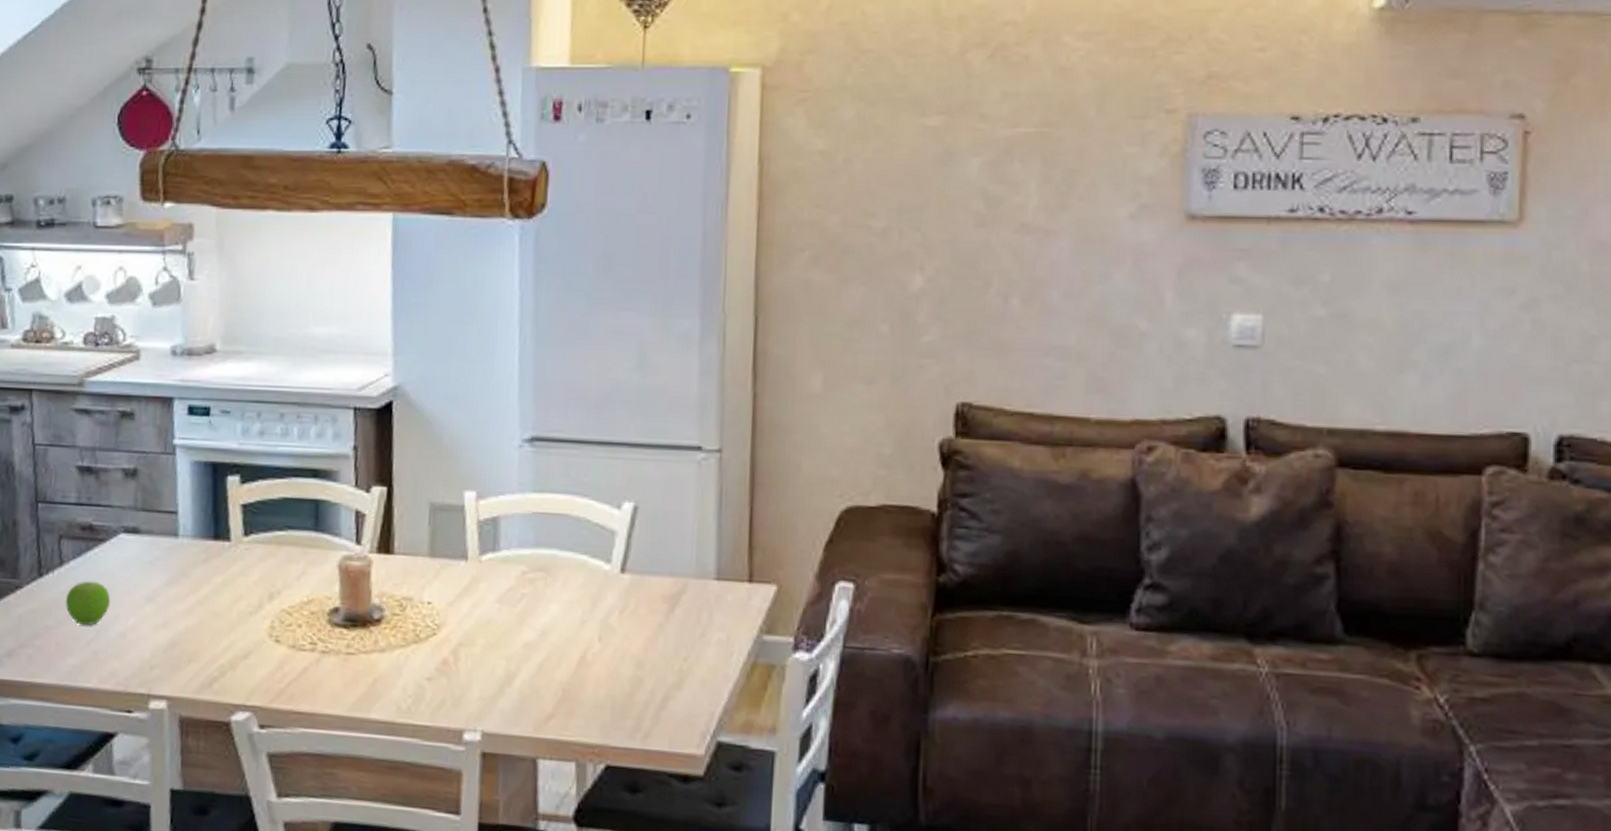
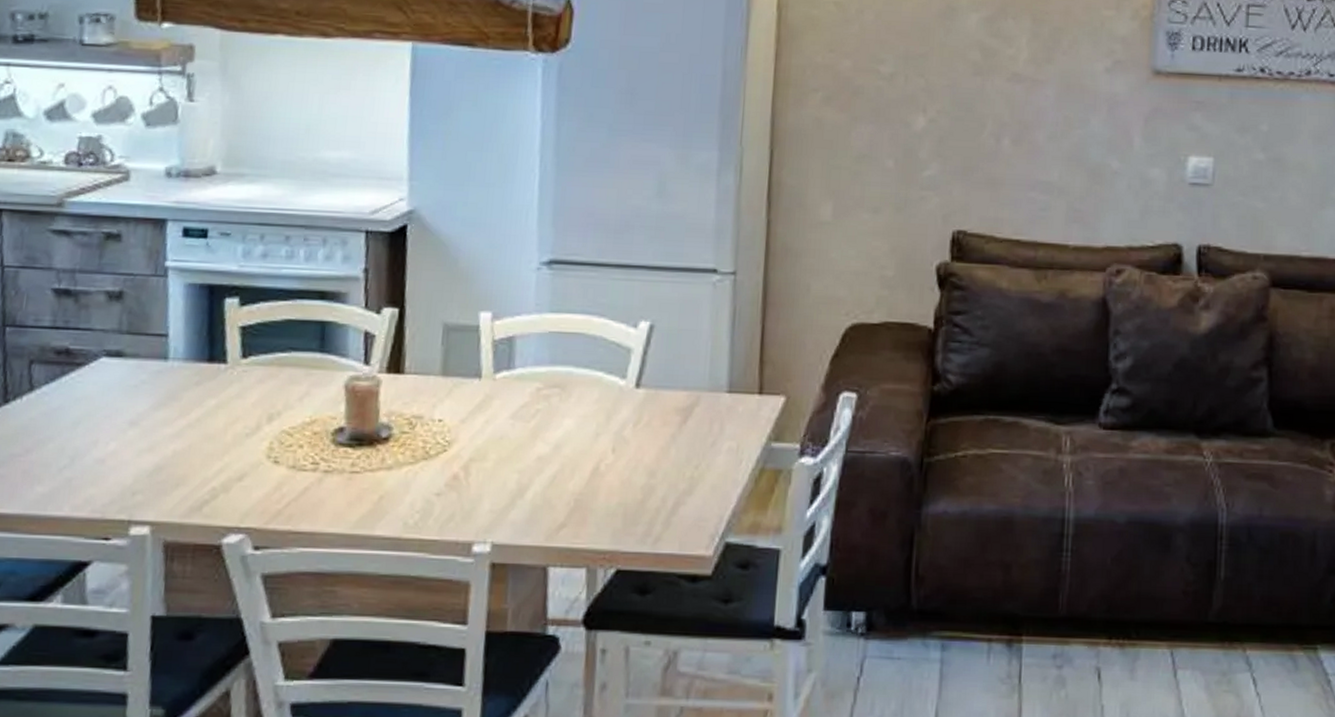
fruit: present [65,581,111,626] -> none [34,406,89,453]

